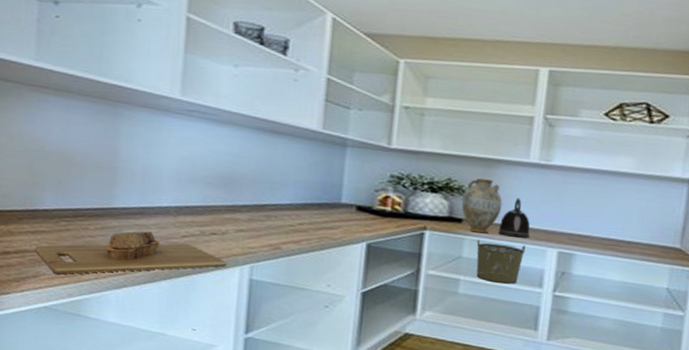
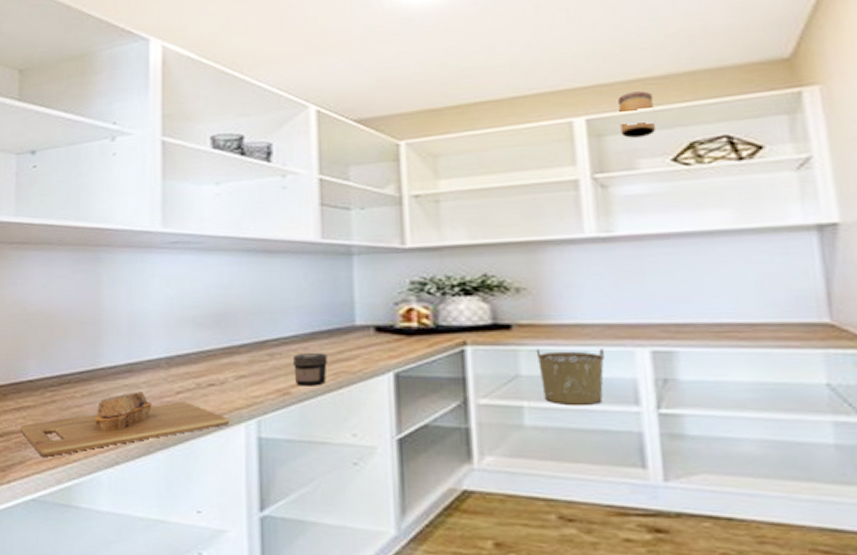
jar: none [285,218,315,245] -> present [292,353,327,386]
ceramic jug: present [461,178,503,234] -> none [505,268,561,340]
kettle: present [498,198,530,238] -> none [561,286,606,339]
jar: none [572,55,603,93] -> present [618,91,657,138]

